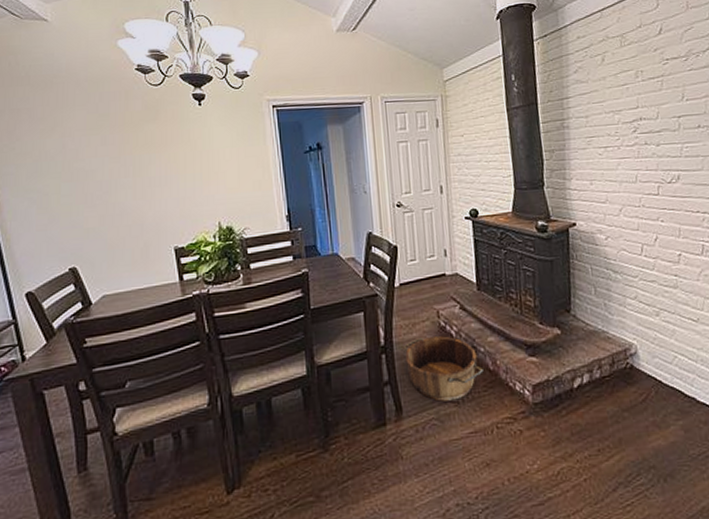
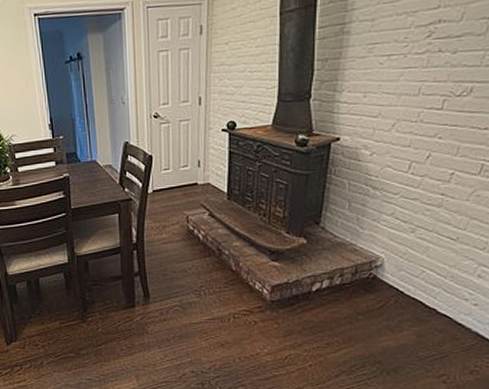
wooden bucket: present [403,336,484,401] -> none [153,238,226,292]

